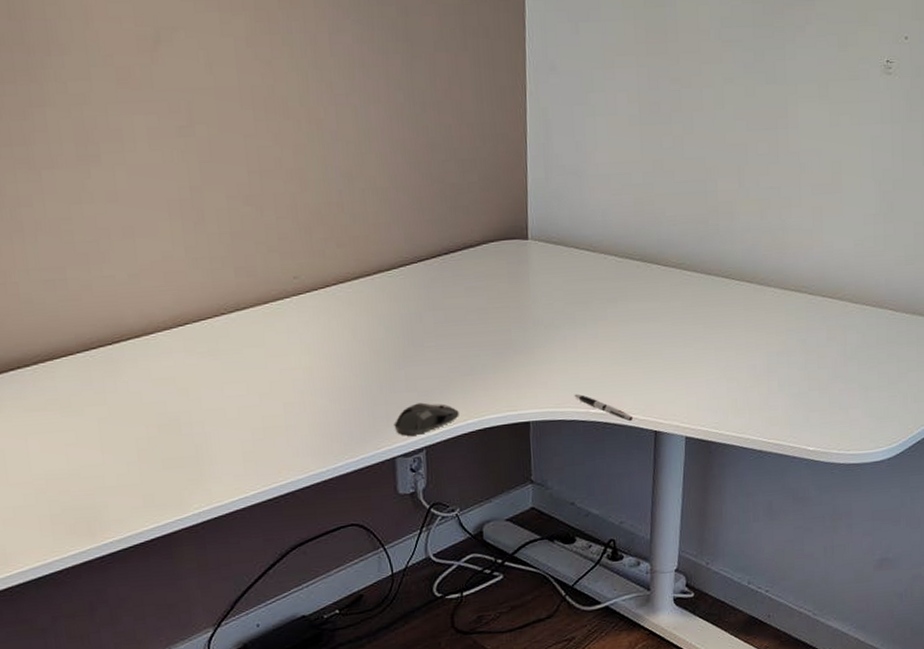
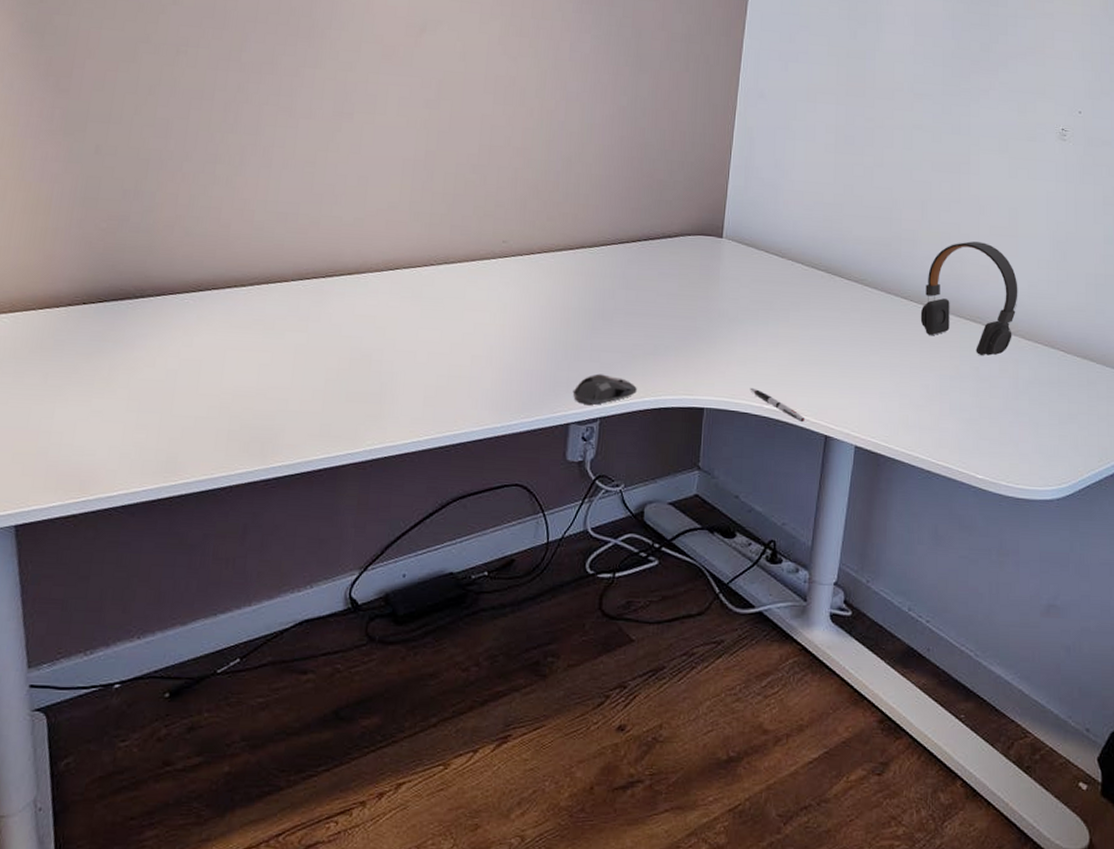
headphones: none [743,204,844,326] -> present [920,241,1018,356]

